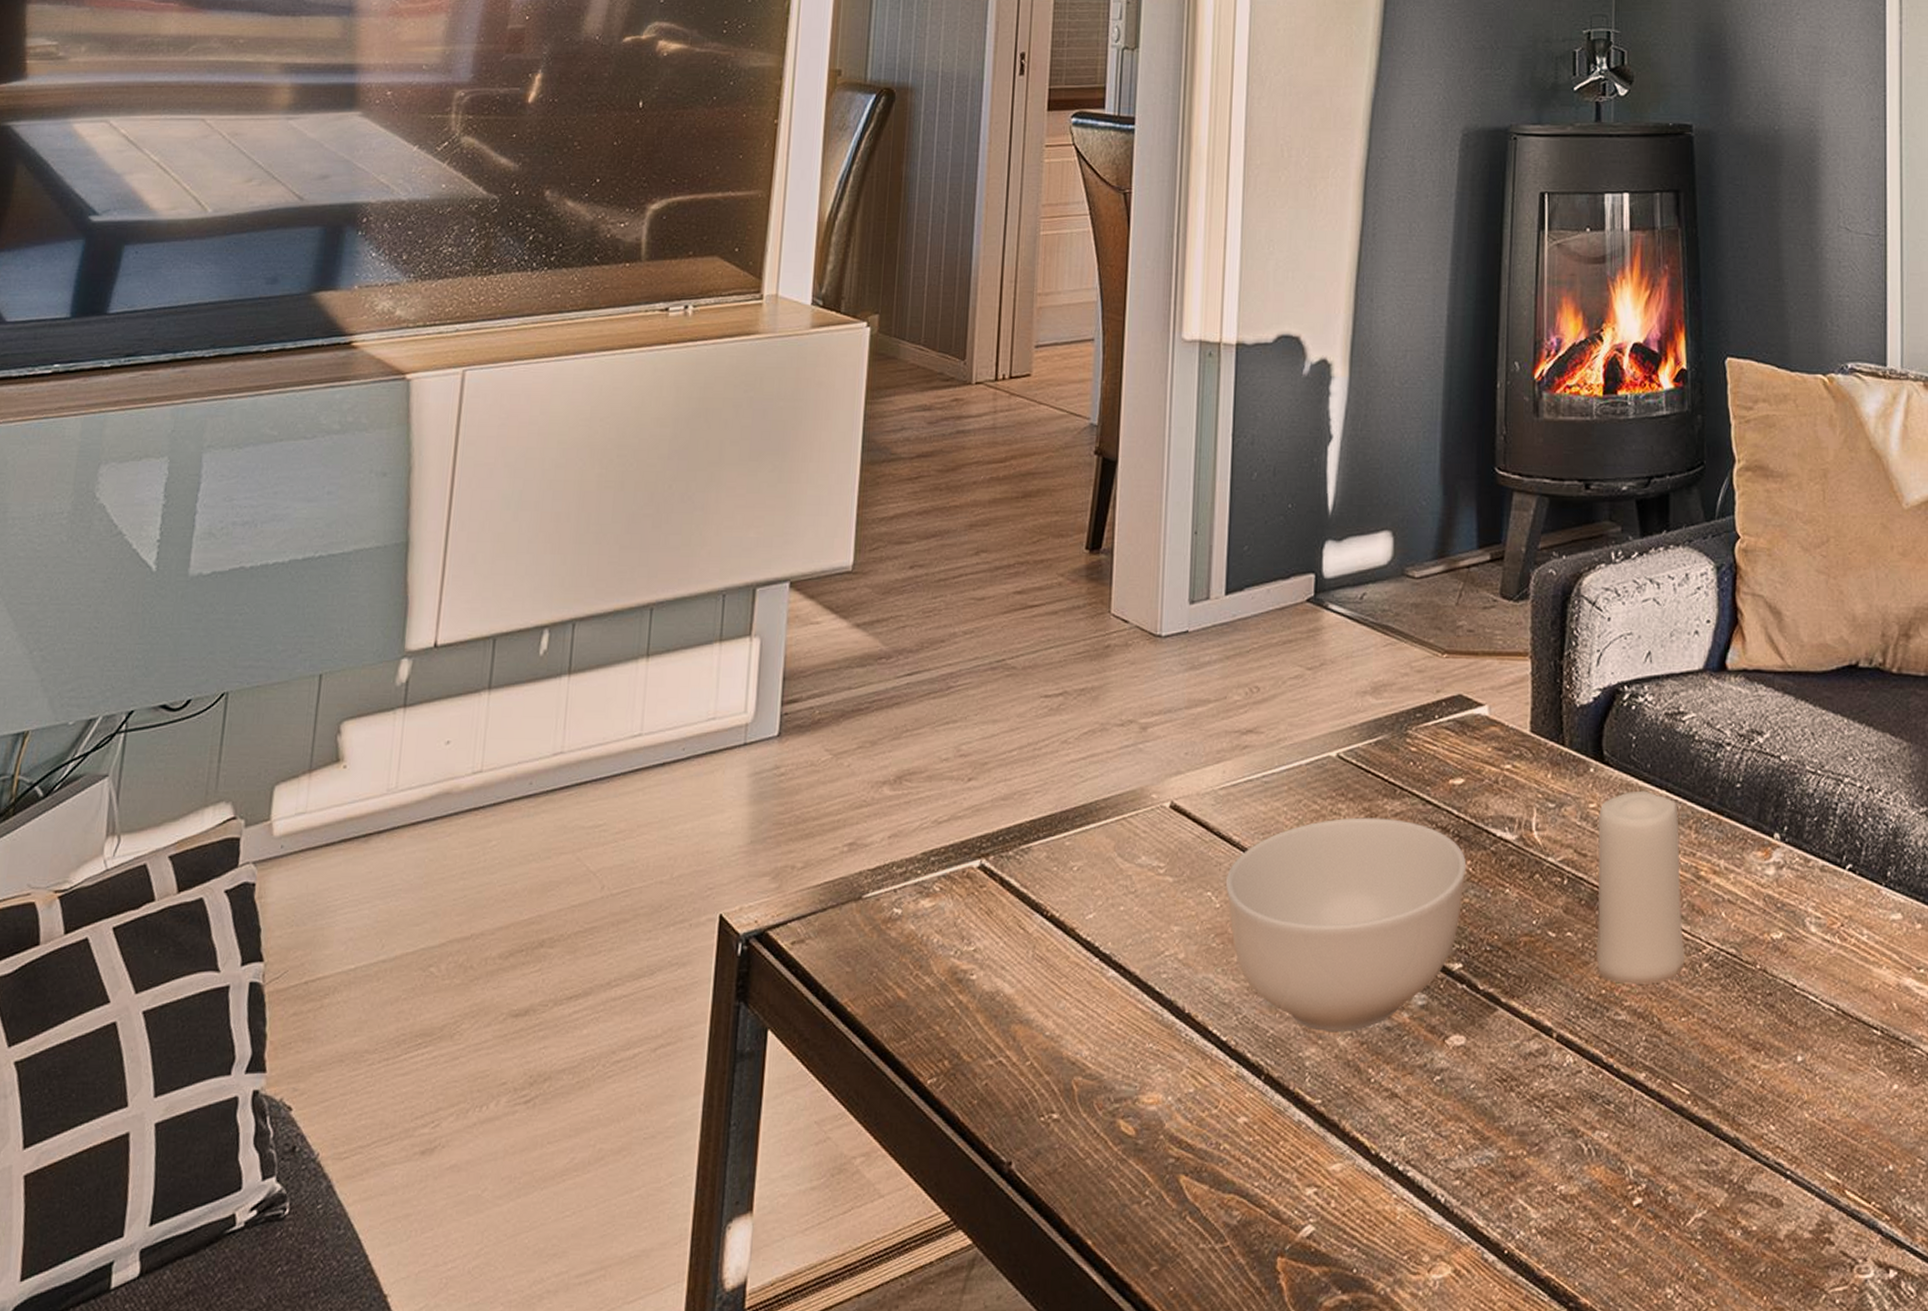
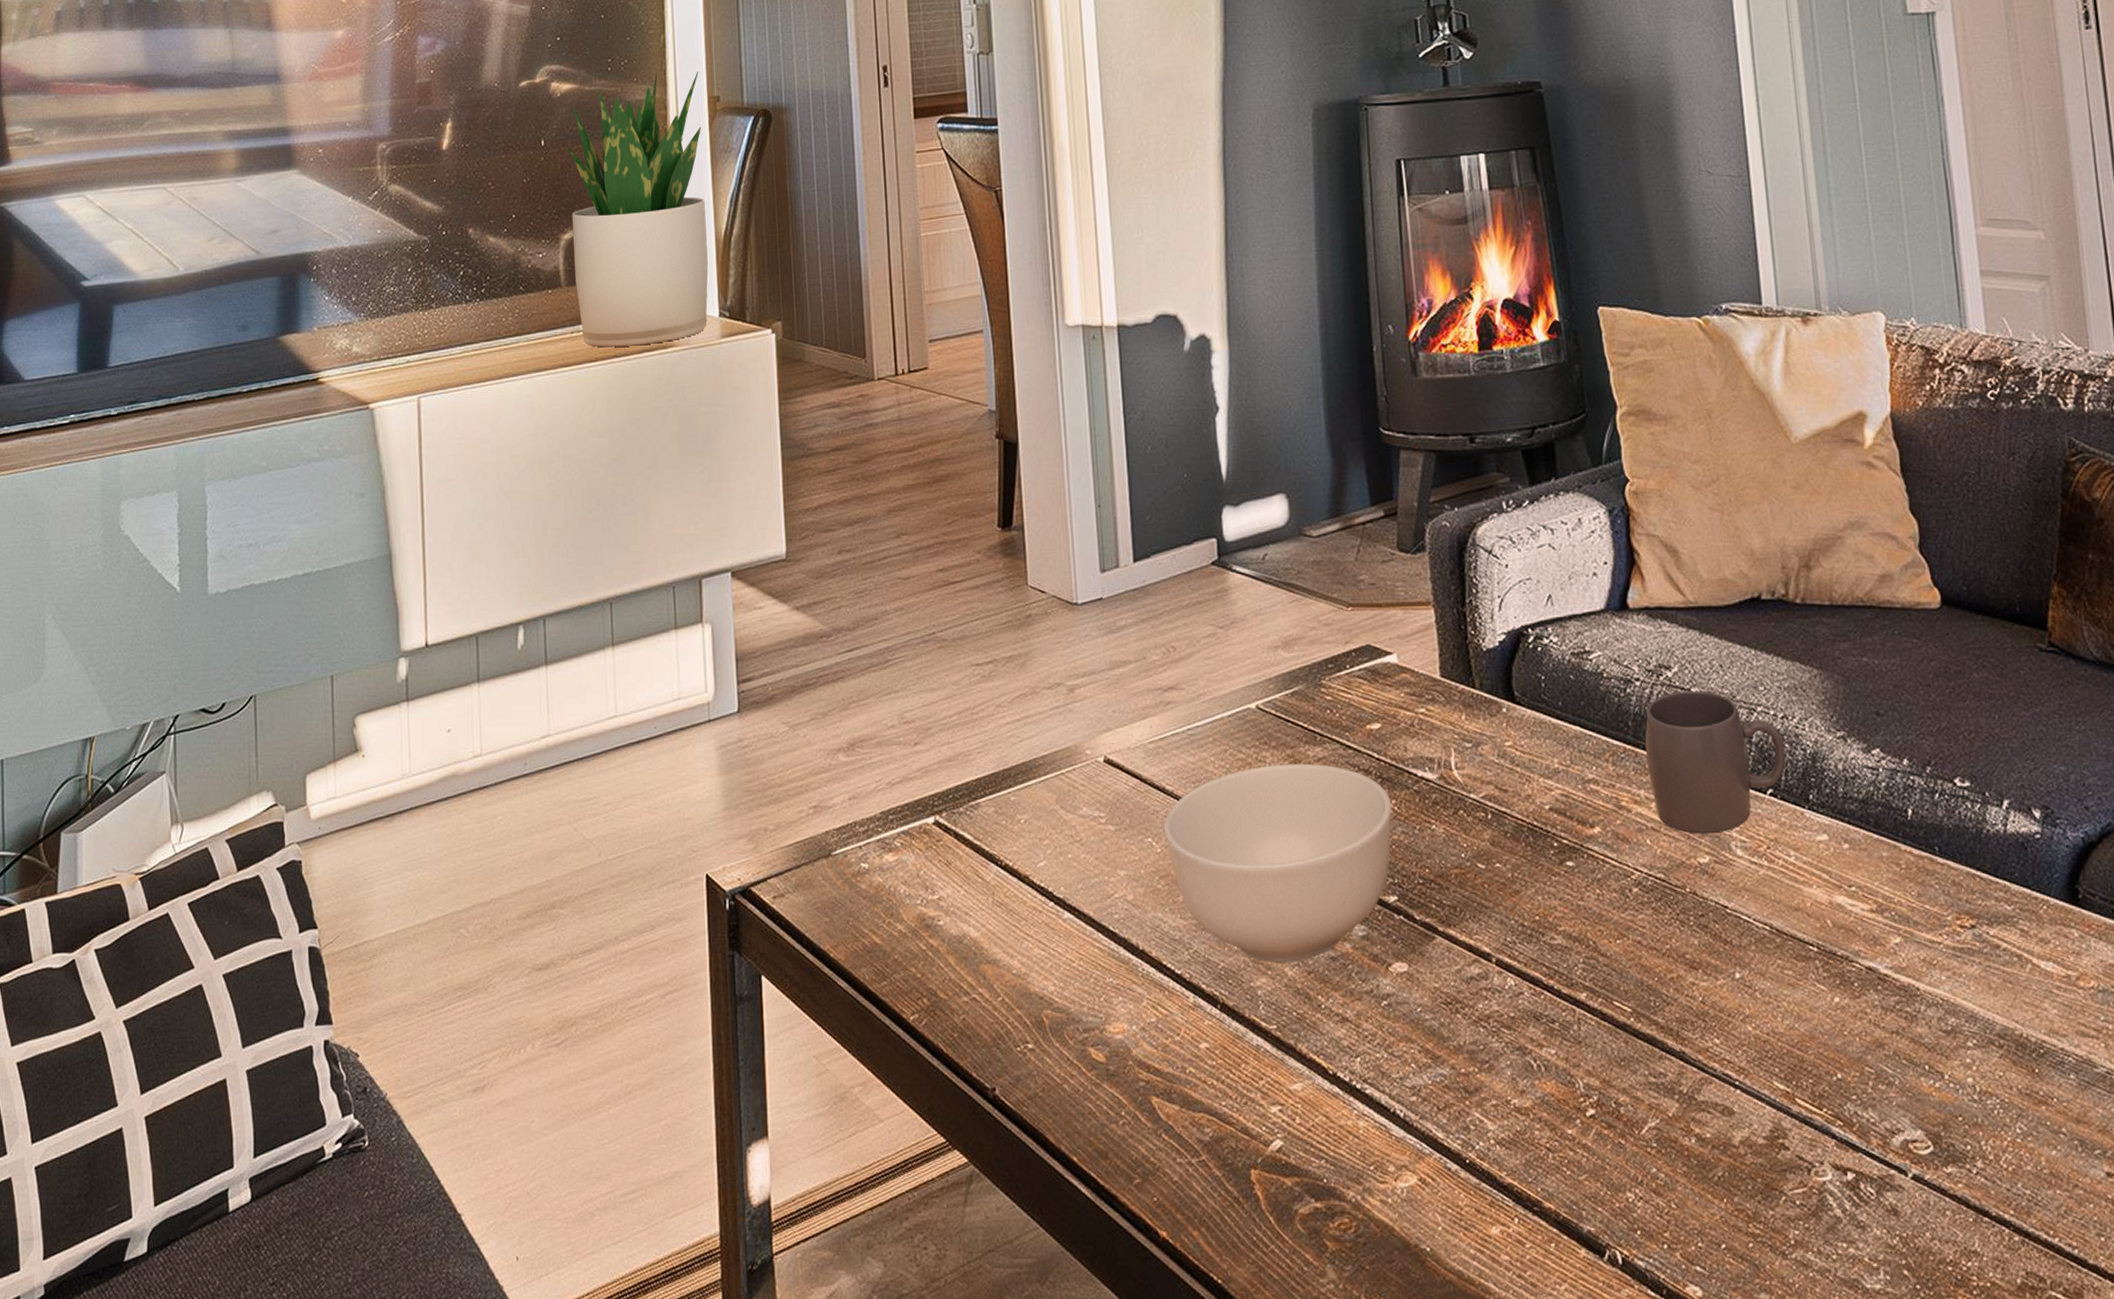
planter: none [657,39,823,330] -> present [567,71,709,348]
candle: present [1596,790,1685,984] -> none [1515,727,1614,910]
mug: none [1729,758,1868,909] -> present [1645,690,1786,834]

